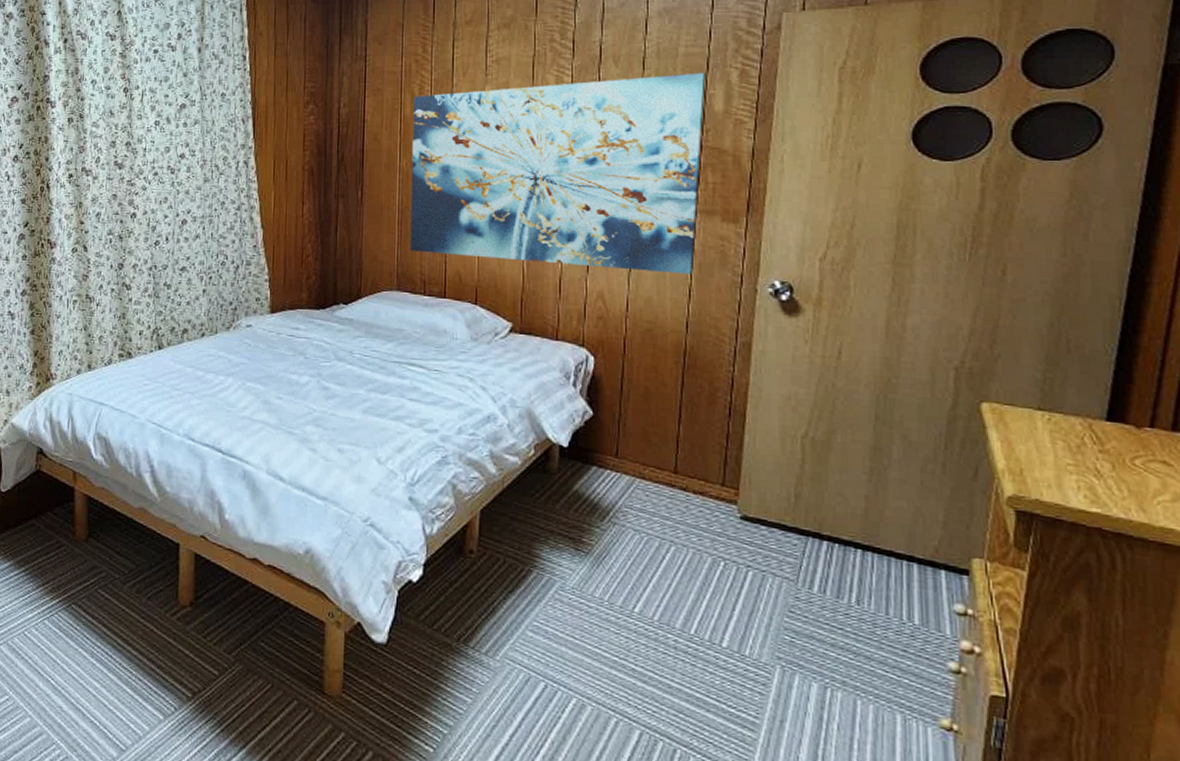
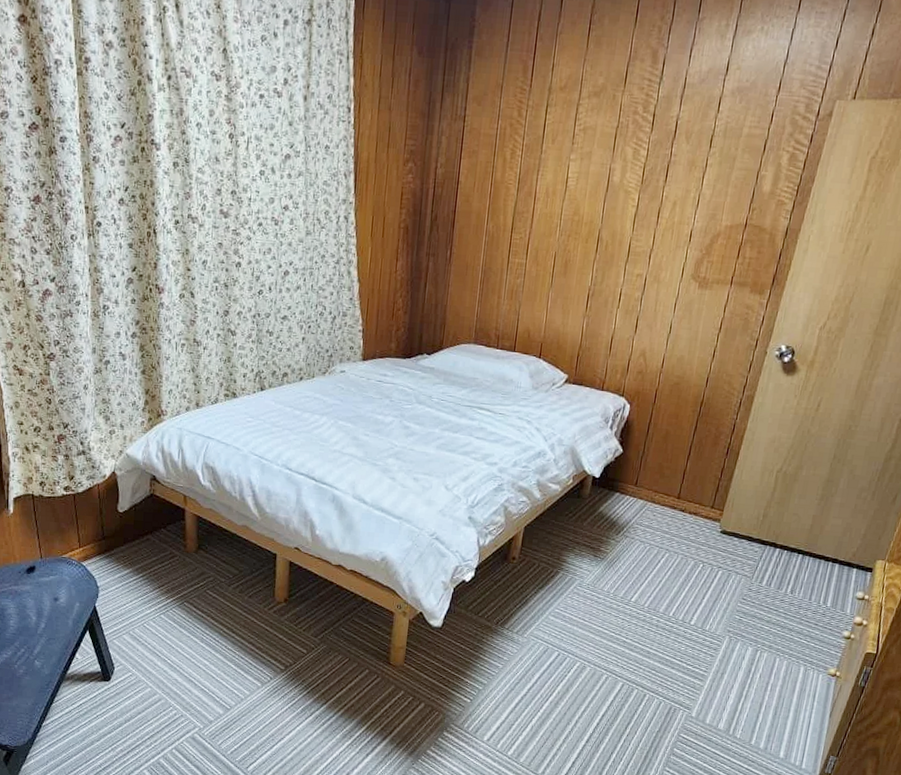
wall art: present [410,72,706,274] -> none [489,153,762,338]

